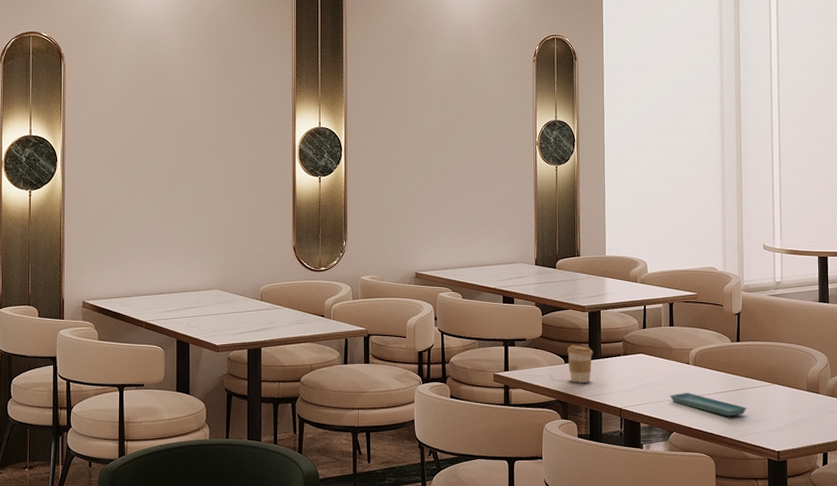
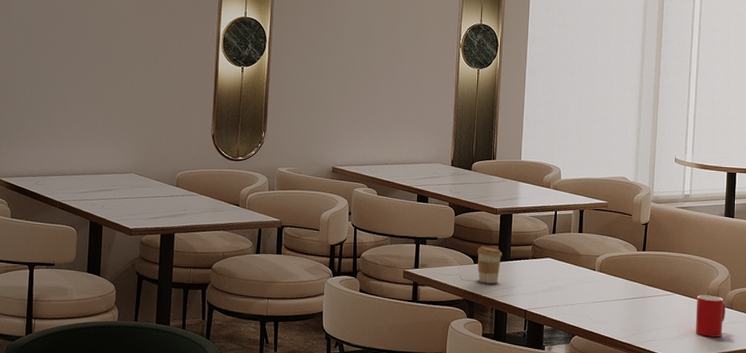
saucer: present [670,393,747,417] -> none [574,298,648,323]
cup: none [796,384,827,427] -> present [695,295,726,337]

